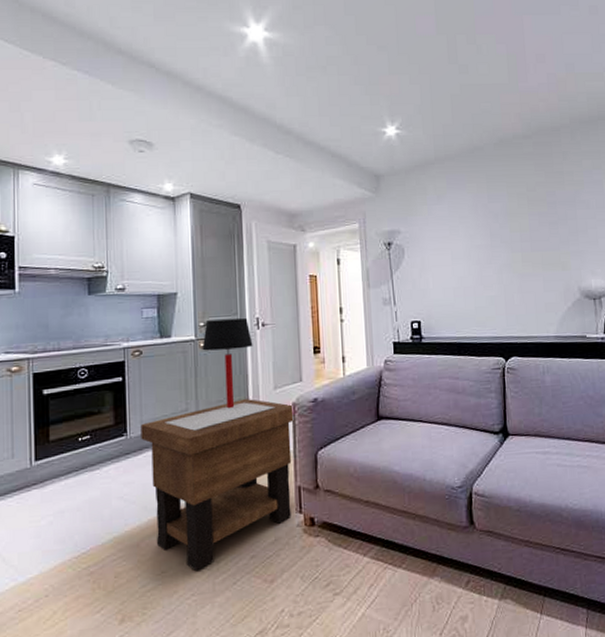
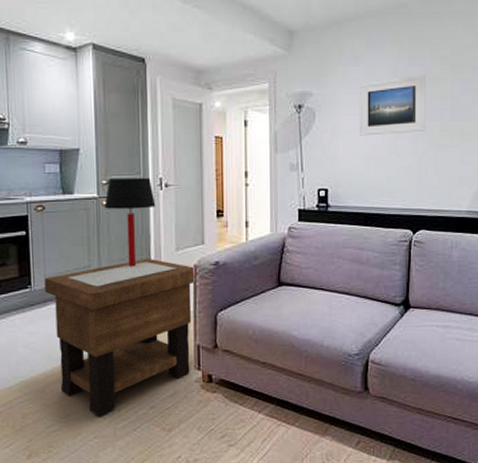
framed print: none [444,210,509,269] -> present [359,75,427,136]

